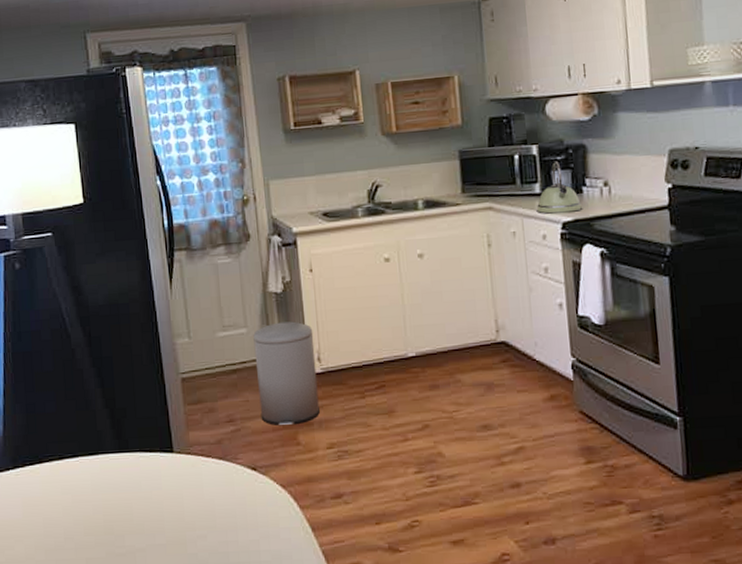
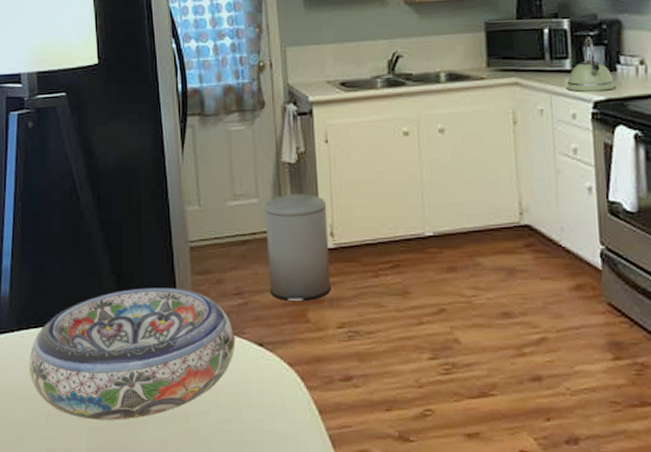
bowl: none [25,418,230,551] -> present [28,287,236,420]

